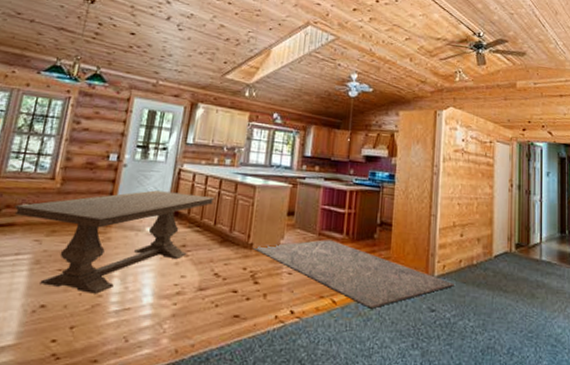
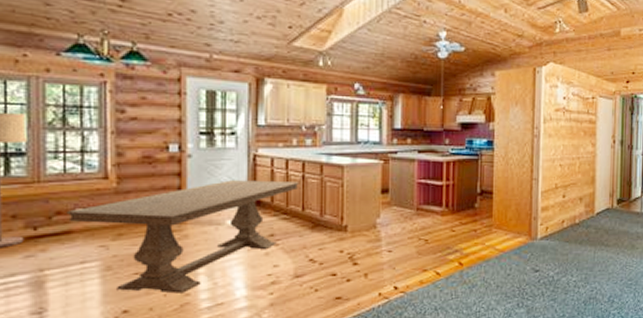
rug: present [252,239,454,309] -> none [347,214,557,276]

